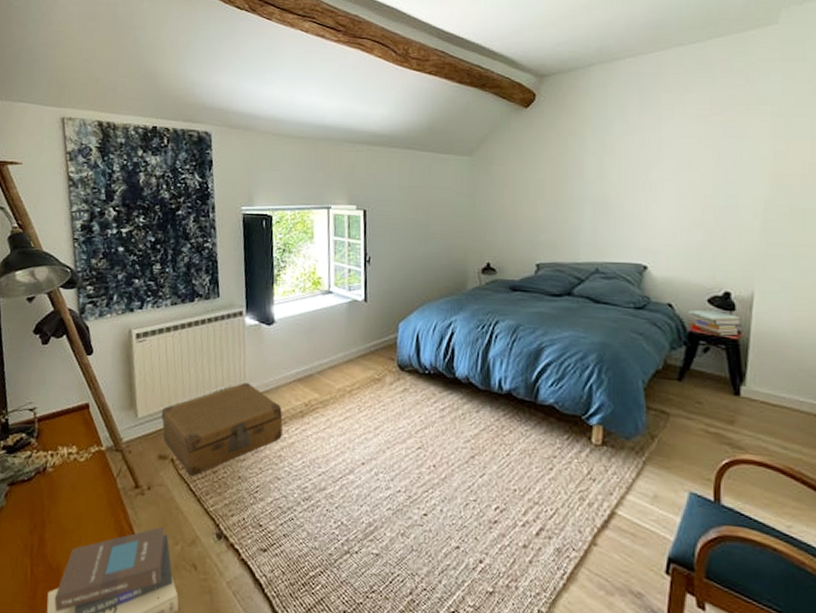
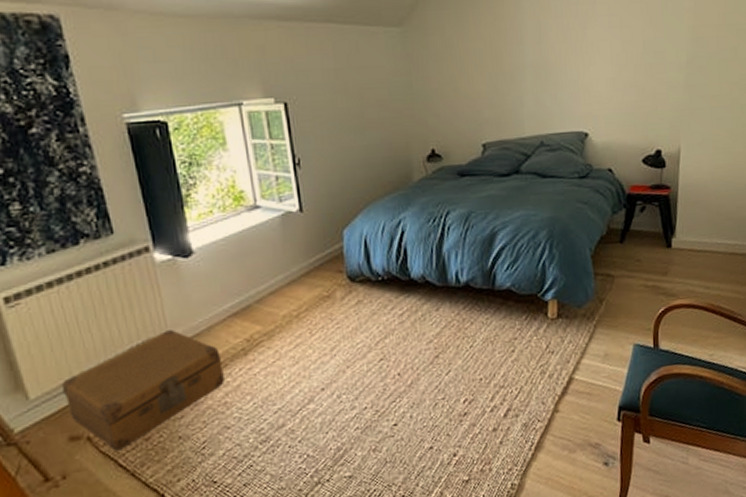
books: present [689,309,740,337] -> none [627,169,670,195]

